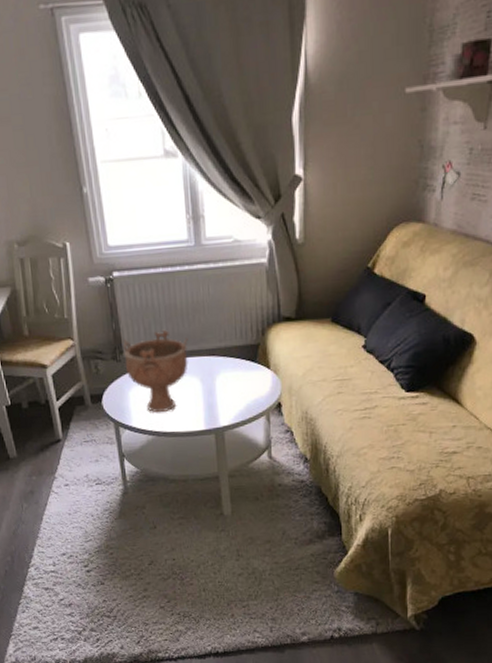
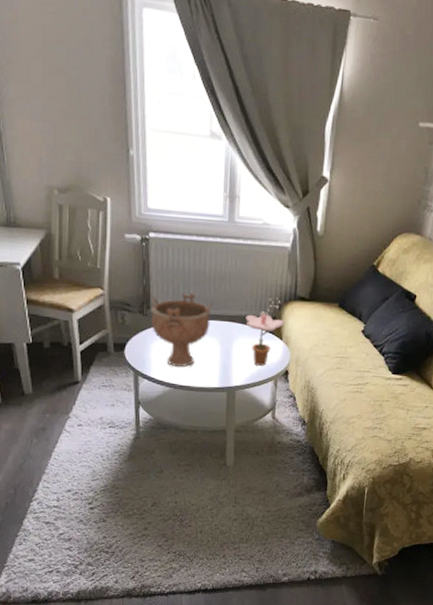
flower: none [226,322,271,401] -> present [246,298,285,366]

